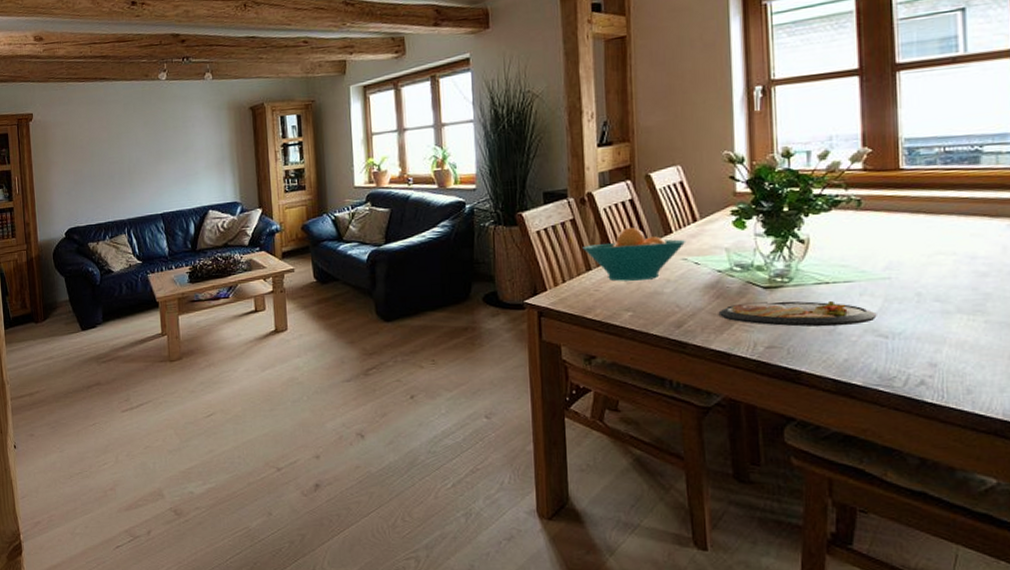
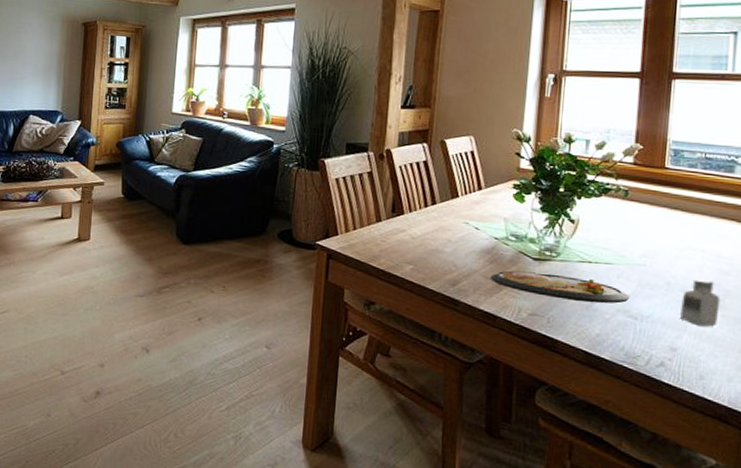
fruit bowl: present [582,228,686,281] -> none [376,187,470,238]
saltshaker: none [936,284,981,336] -> present [680,278,721,327]

